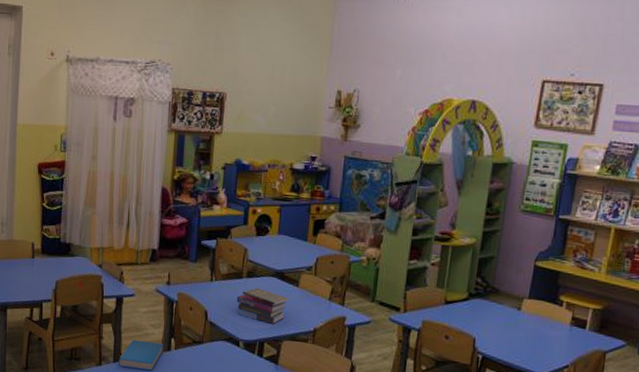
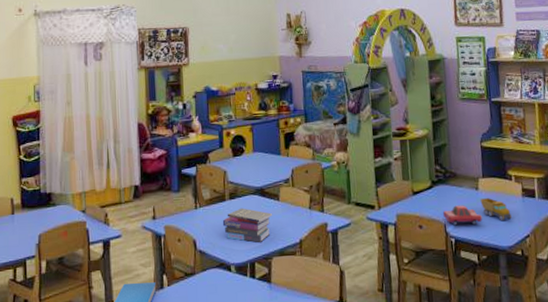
toy car: none [475,322,520,345] -> present [443,205,483,226]
toy truck: none [520,320,553,347] -> present [480,198,512,222]

